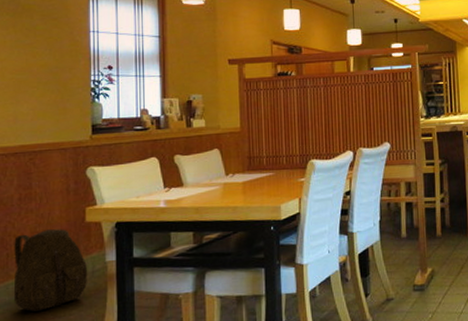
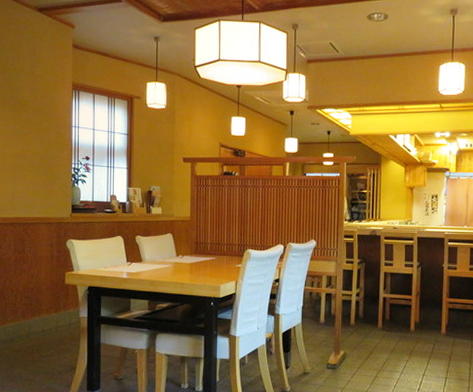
backpack: present [13,229,88,312] -> none [10,287,66,350]

